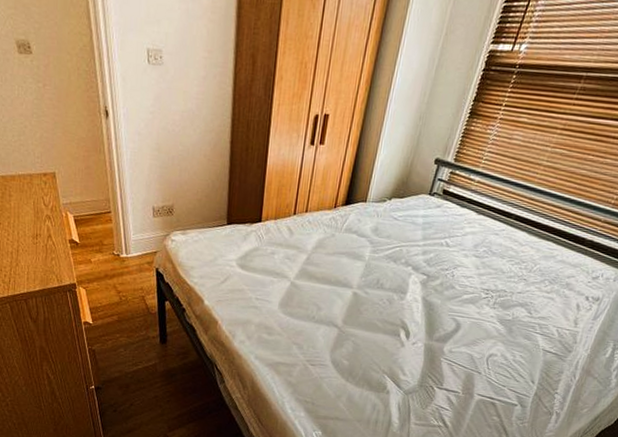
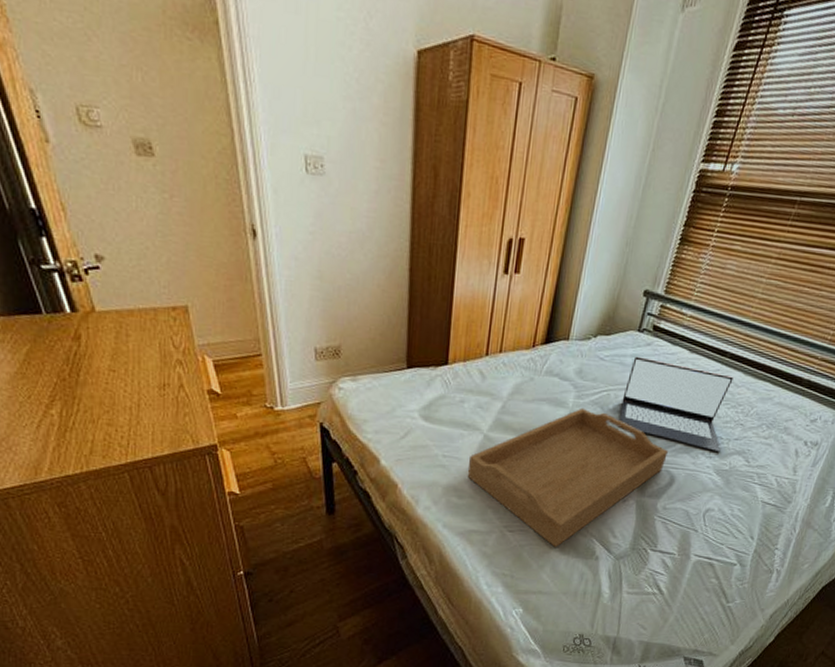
serving tray: none [276,261,455,382] -> present [467,407,668,548]
laptop: none [410,217,518,303] -> present [619,356,734,452]

